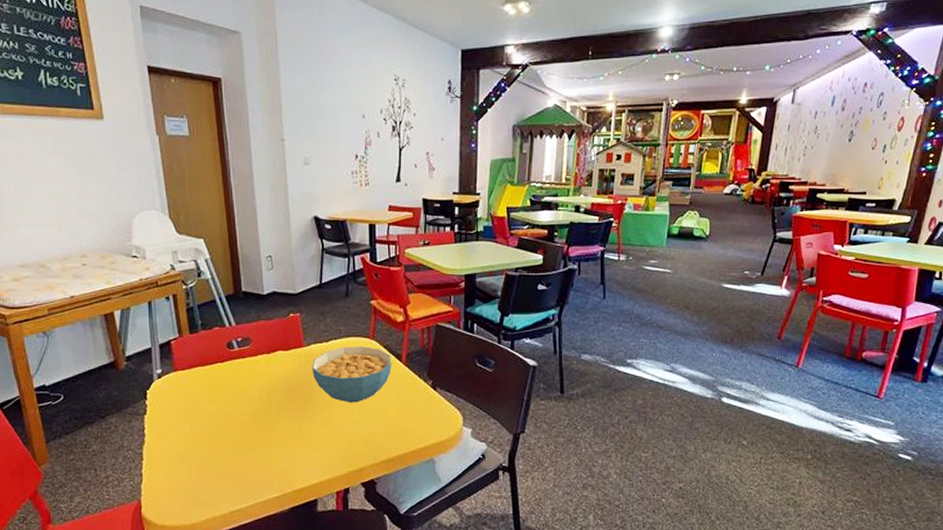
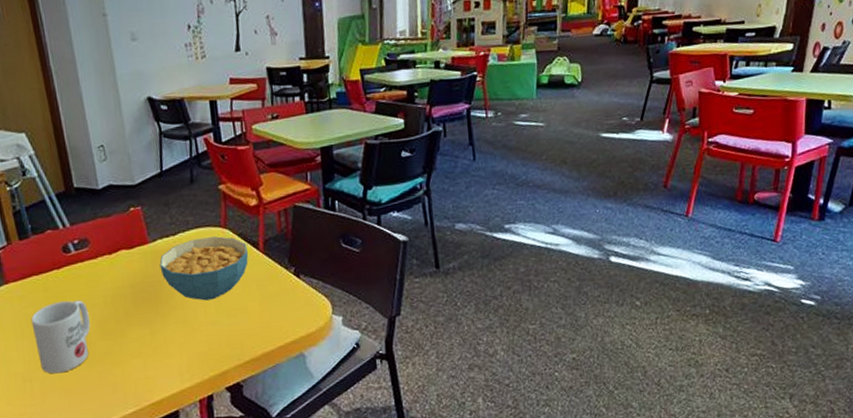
mug: none [194,392,246,456] -> present [31,300,91,374]

